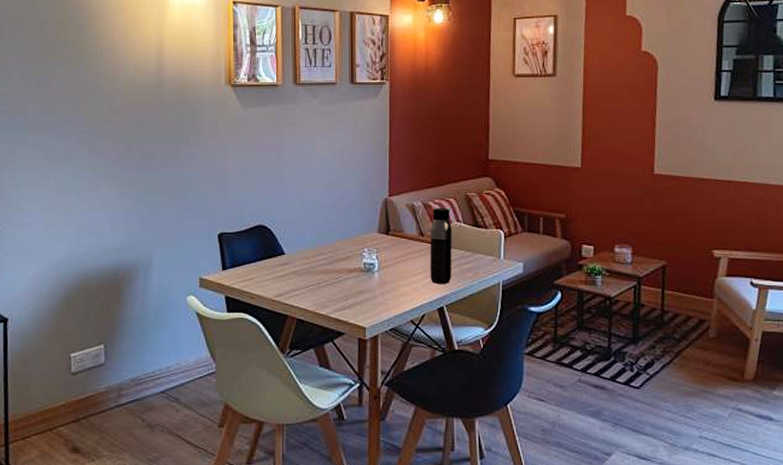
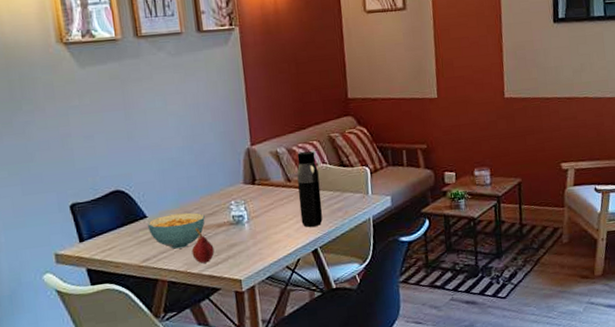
cereal bowl: none [285,254,338,288] -> present [148,212,205,249]
fruit: none [322,270,343,306] -> present [191,228,215,264]

